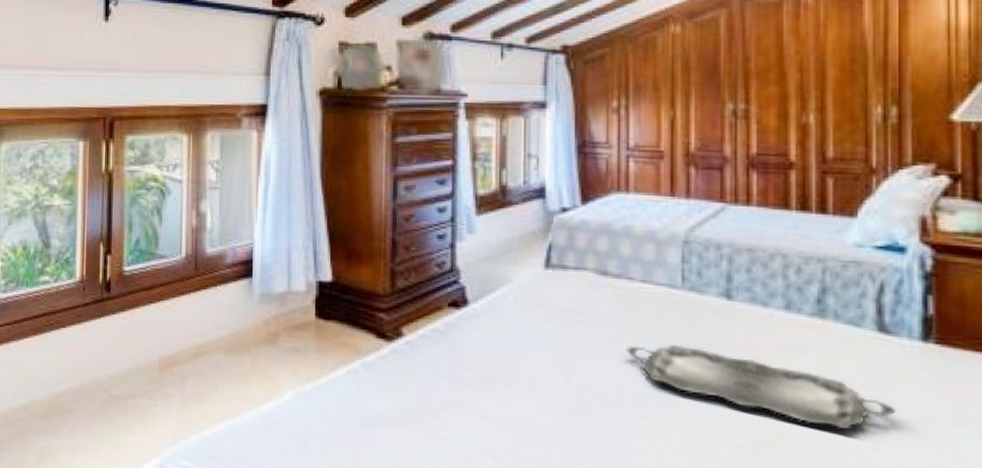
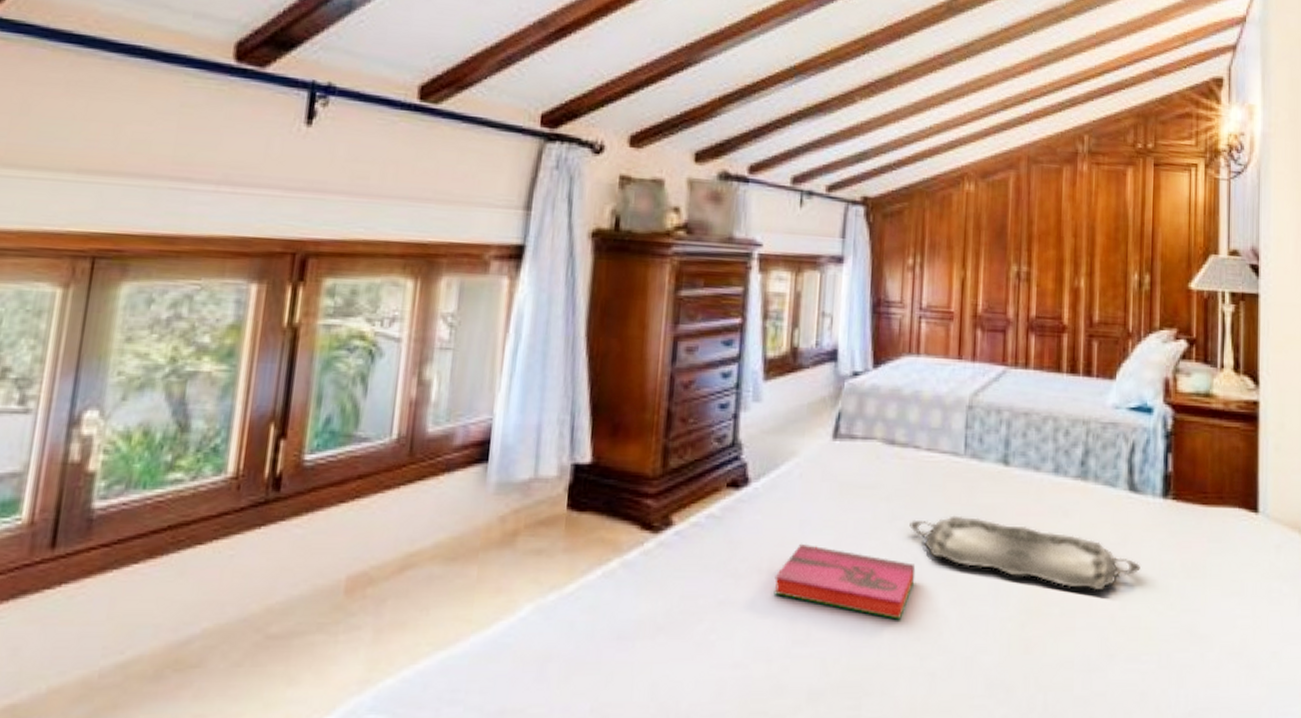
hardback book: none [496,359,635,436] -> present [773,543,916,620]

